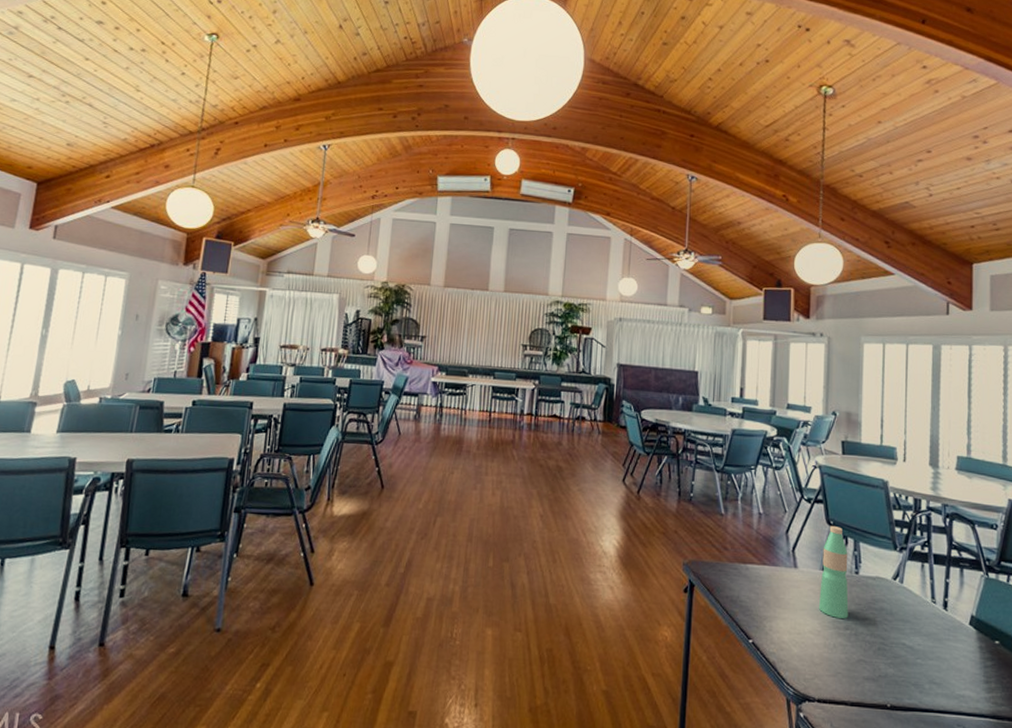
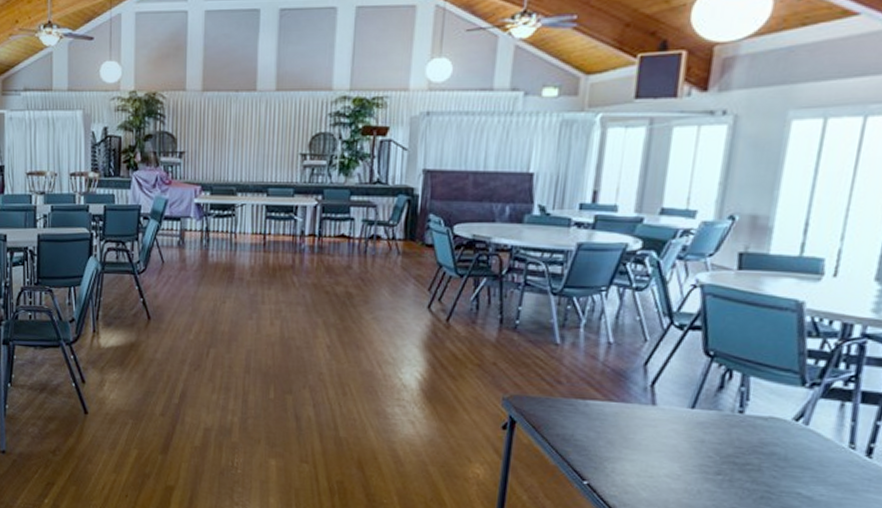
water bottle: present [818,526,849,619] -> none [680,357,731,463]

